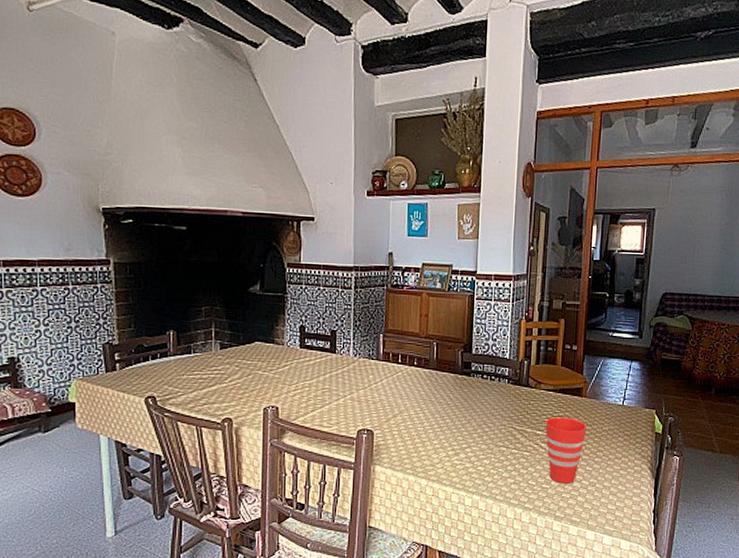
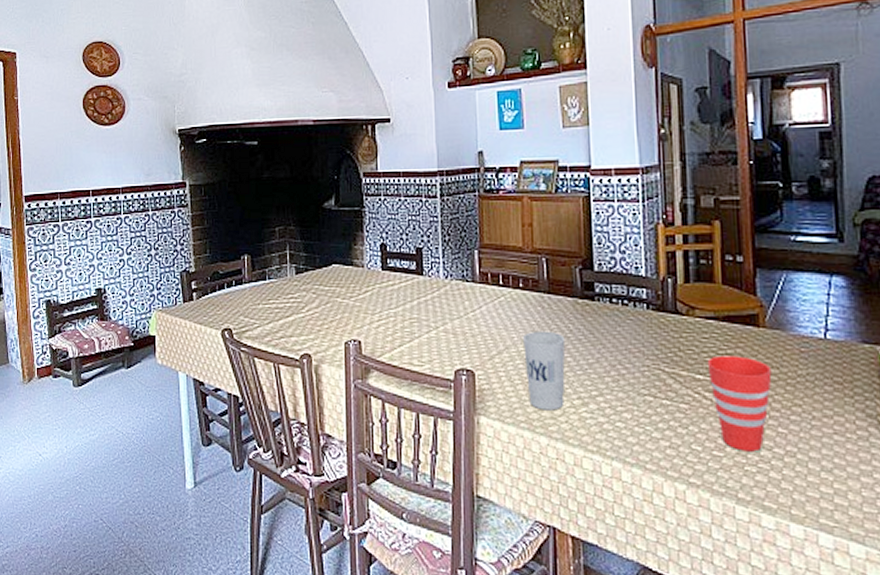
cup: none [414,399,446,460] -> present [523,330,566,411]

